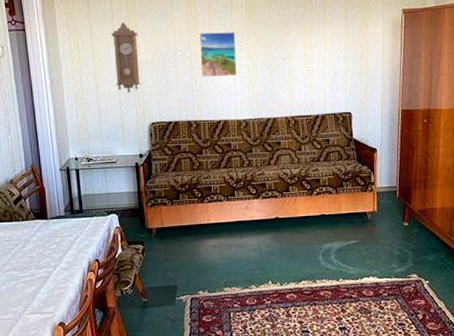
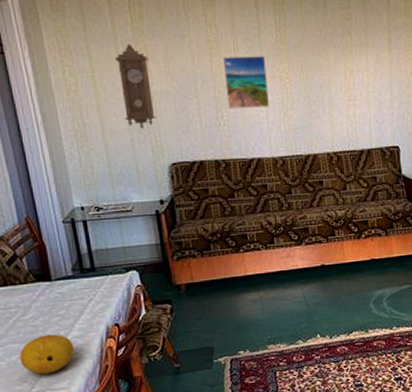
fruit: none [17,265,61,299] -> present [19,334,74,375]

